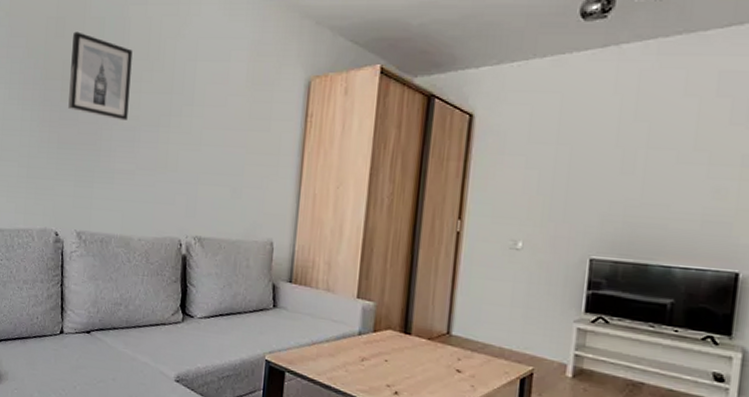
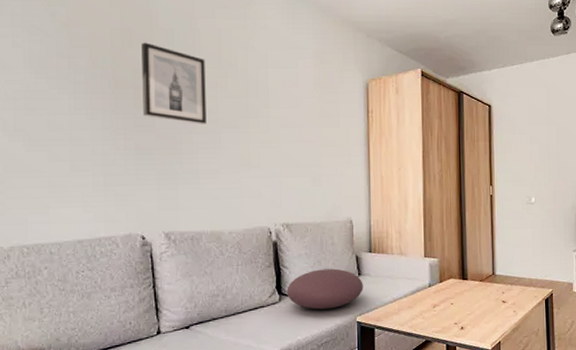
cushion: none [190,293,278,340] -> present [286,268,363,310]

